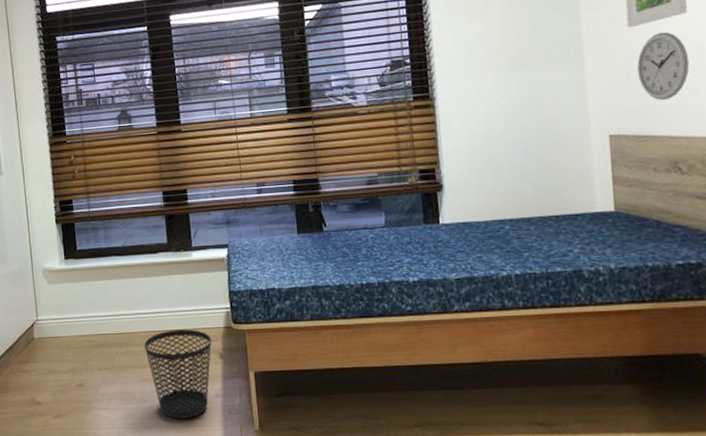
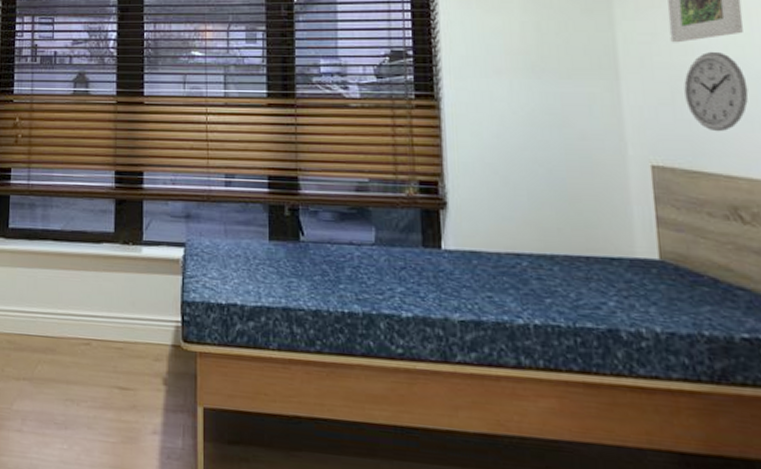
wastebasket: present [144,329,212,419] -> none [74,340,156,458]

